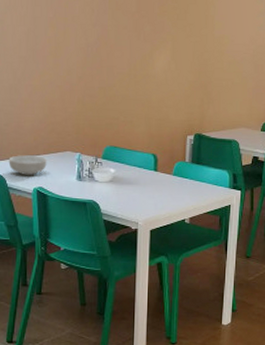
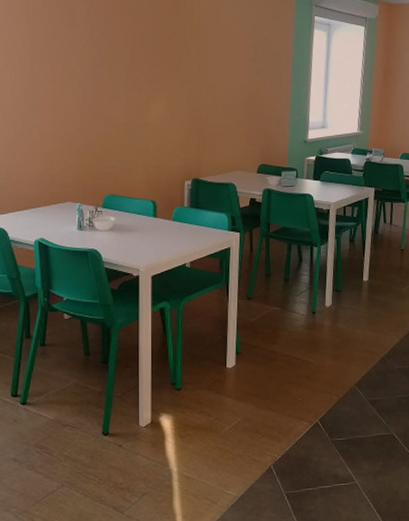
cereal bowl: present [8,155,47,175] -> none [10,207,48,227]

